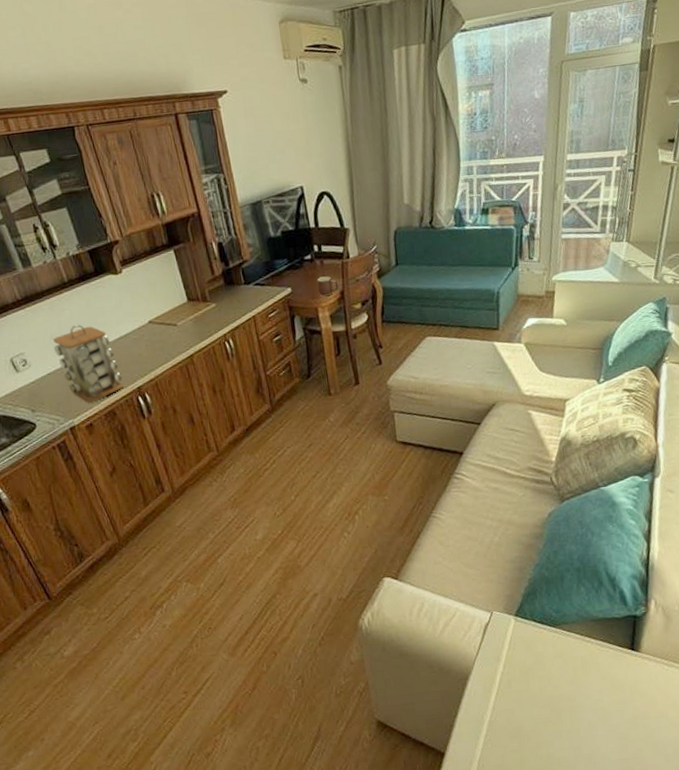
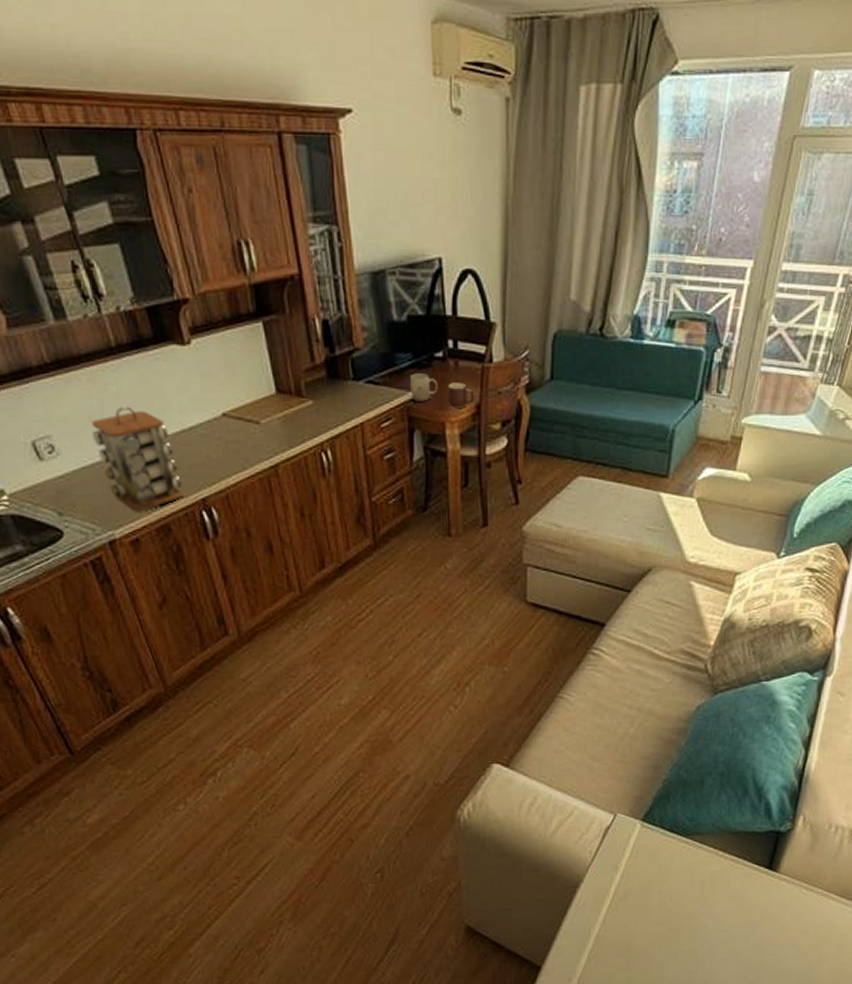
mug: none [287,273,310,295] -> present [410,373,438,402]

